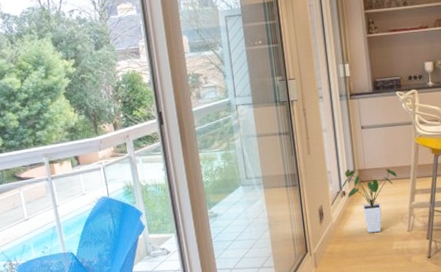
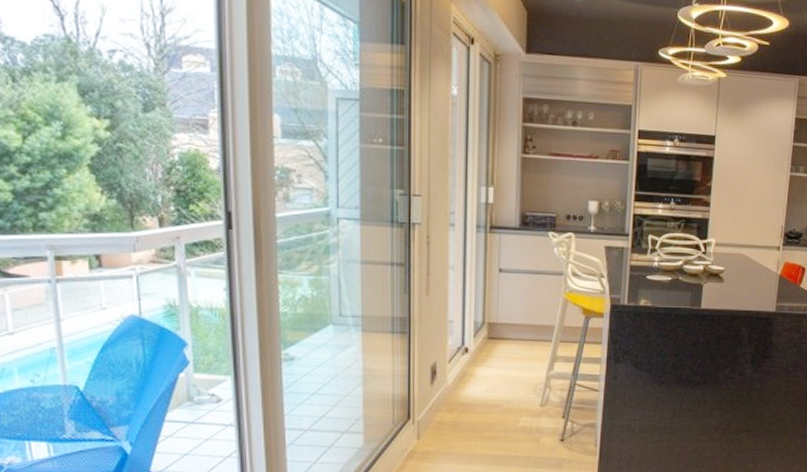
house plant: present [342,168,397,233] -> none [465,321,536,403]

